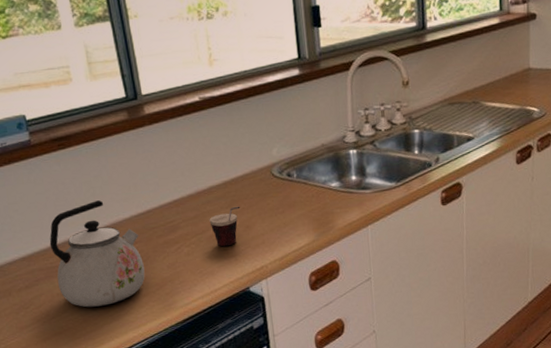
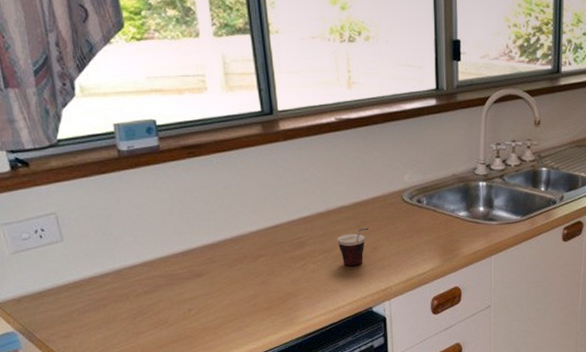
kettle: present [49,200,145,308] -> none [172,211,269,317]

